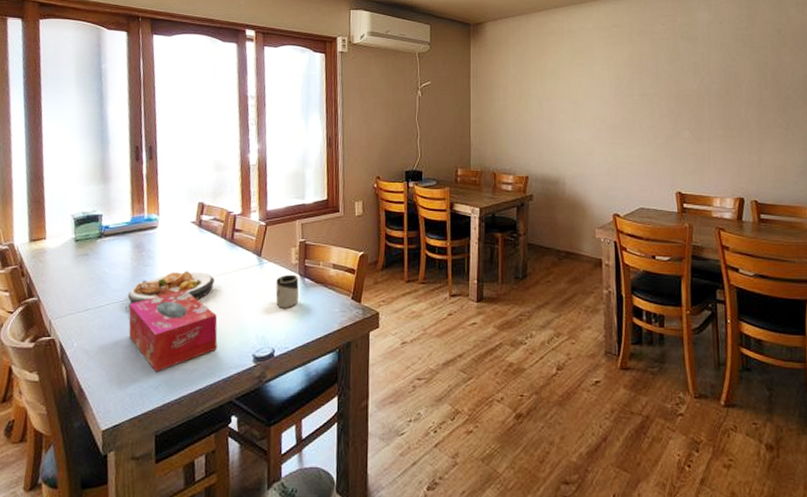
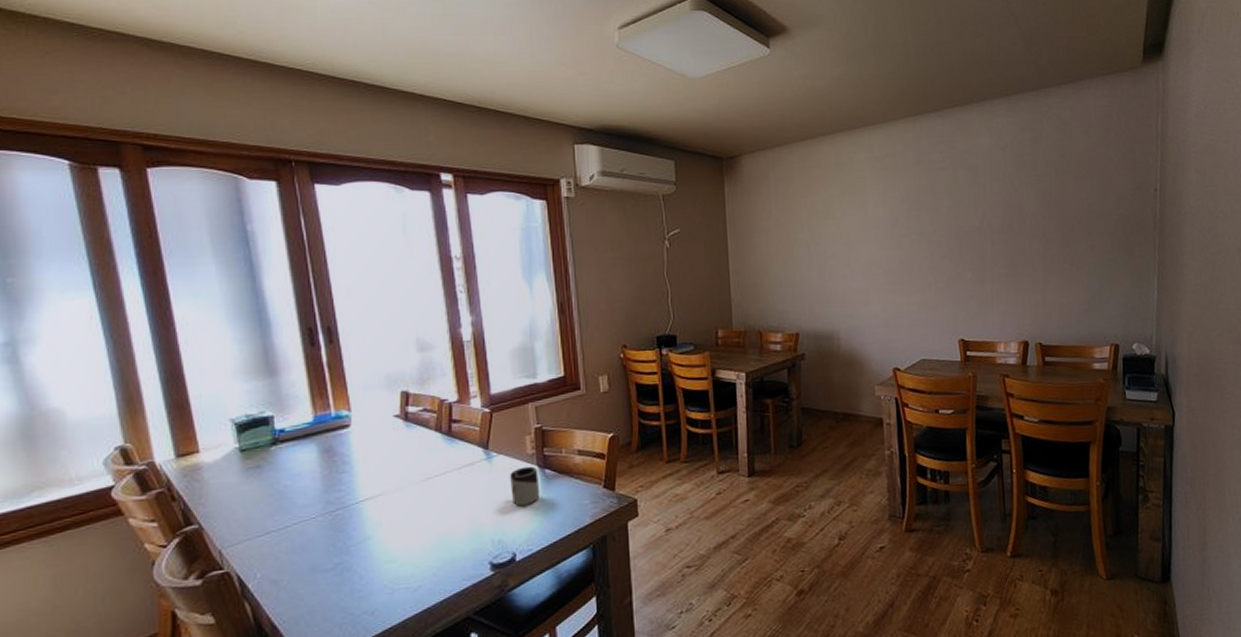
plate: present [127,271,214,305] -> none [320,474,432,521]
tissue box: present [128,289,218,373] -> none [324,496,444,596]

